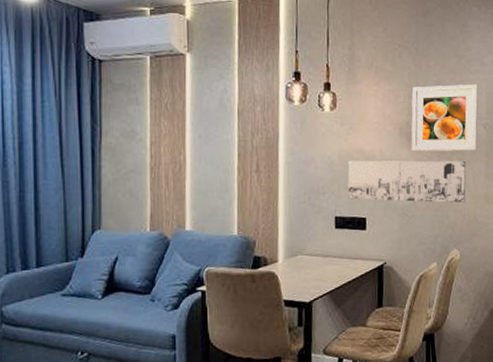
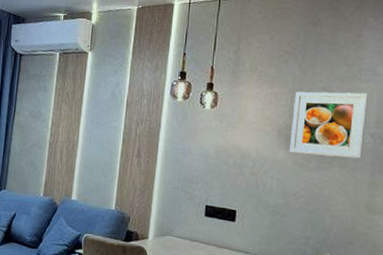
wall art: present [348,160,466,203] -> none [220,155,348,209]

